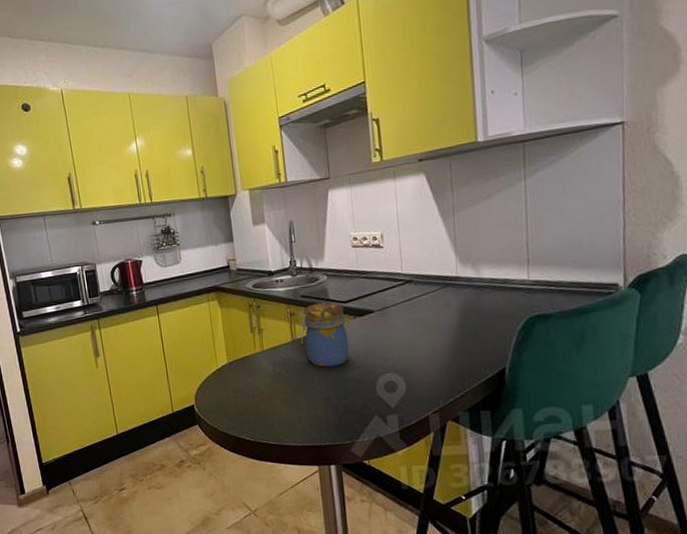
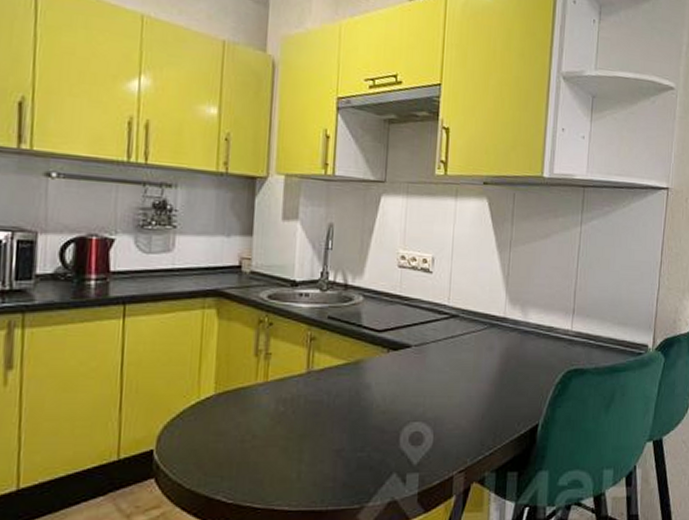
jar: present [299,302,349,367] -> none [319,329,377,409]

